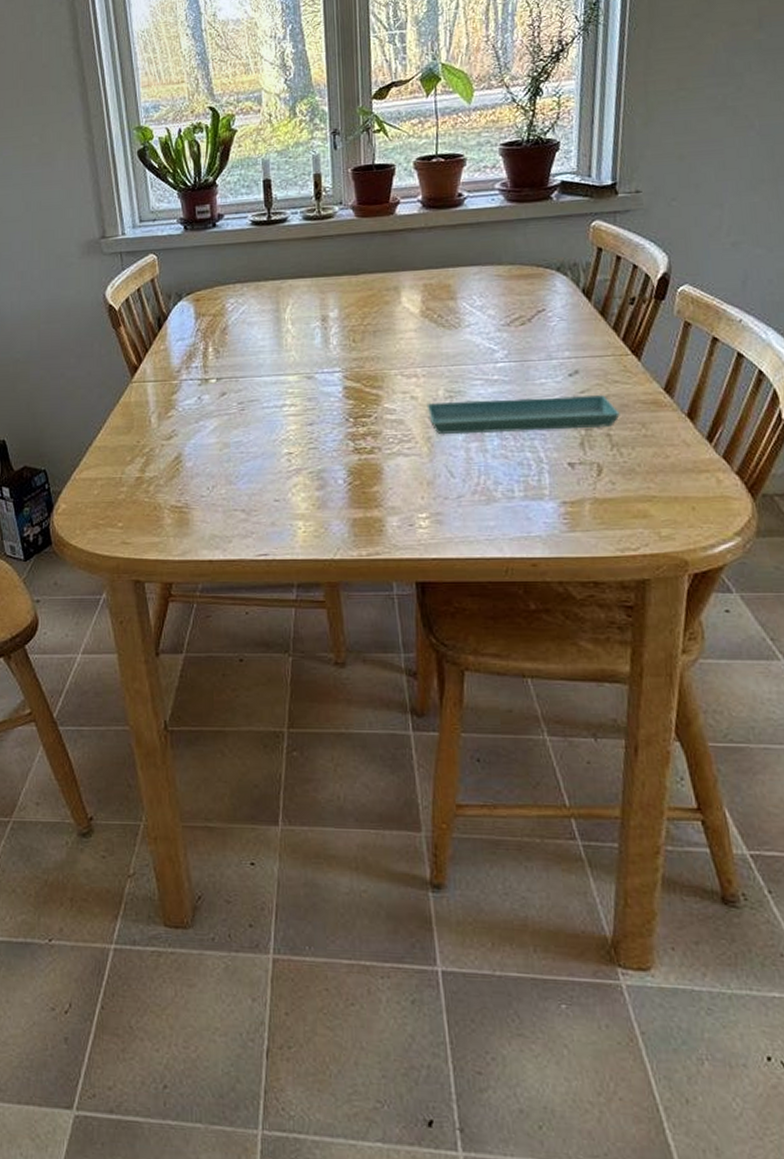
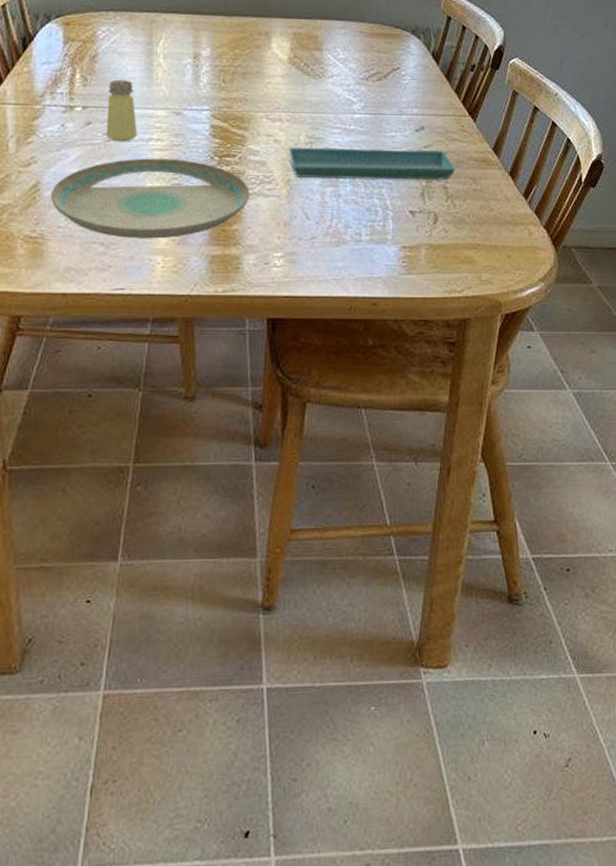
plate: none [192,423,389,505] -> present [51,158,250,239]
saltshaker: none [240,348,272,410] -> present [106,79,138,142]

